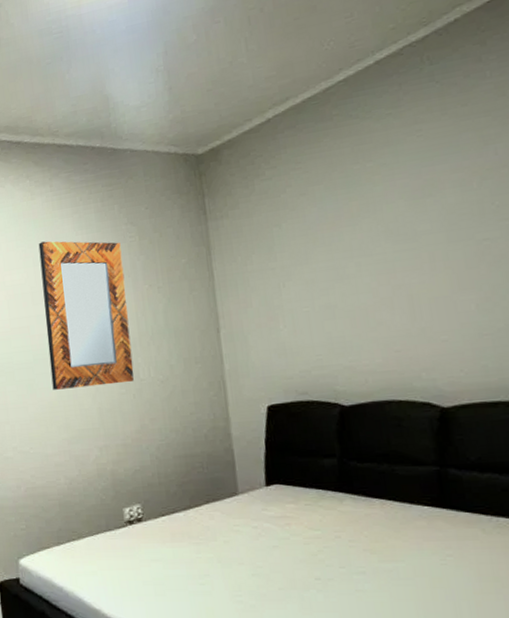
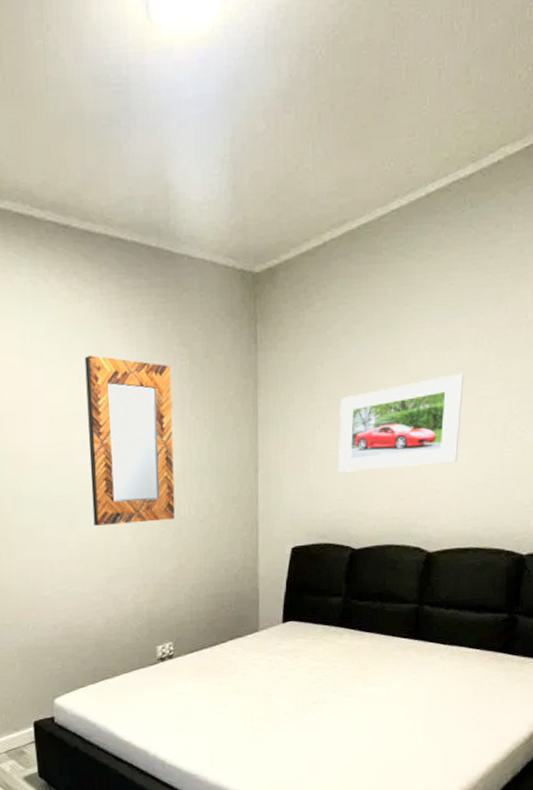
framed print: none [305,218,463,328] -> present [339,372,464,473]

